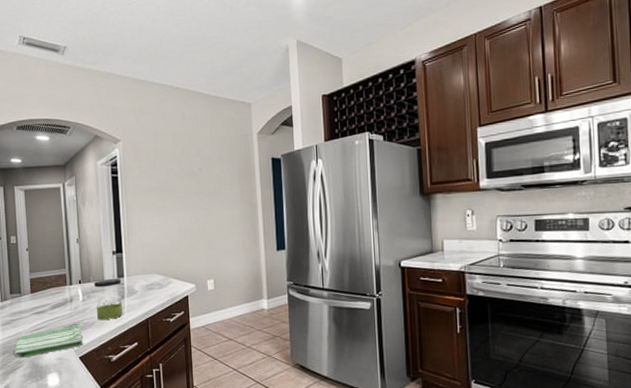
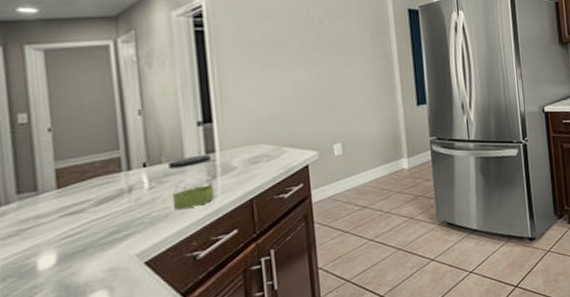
dish towel: present [13,324,83,358] -> none [23,219,151,282]

